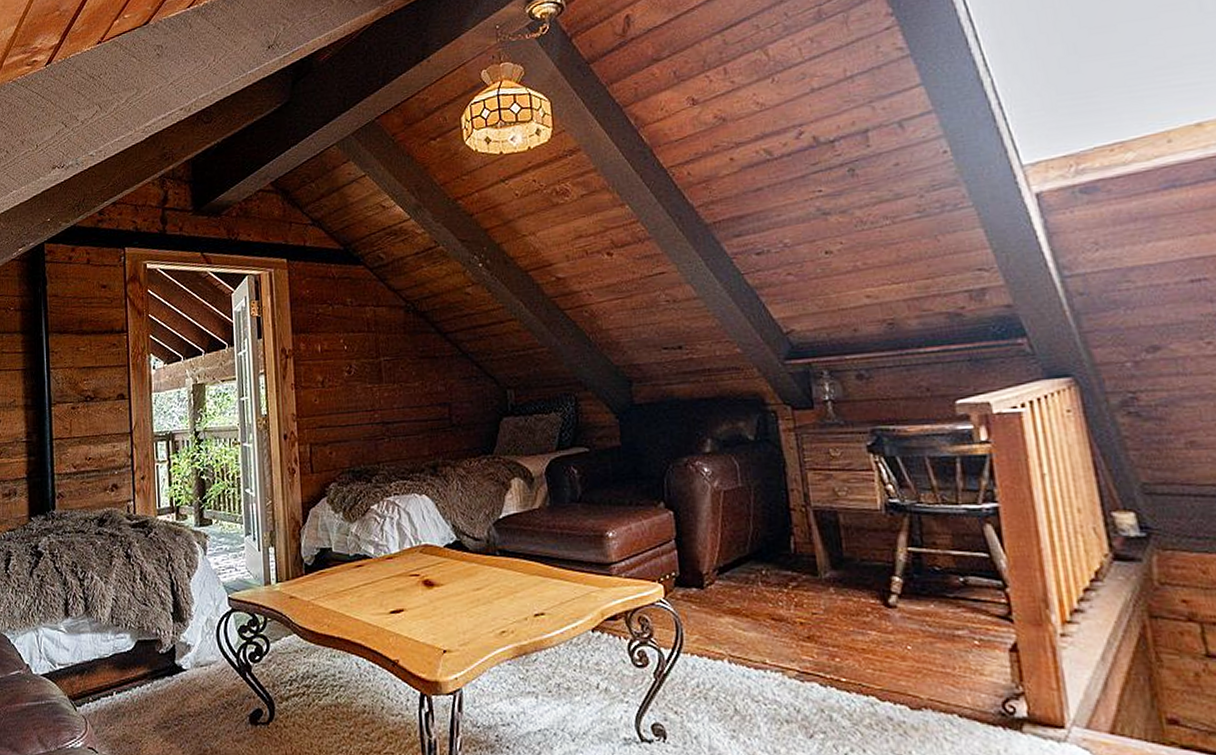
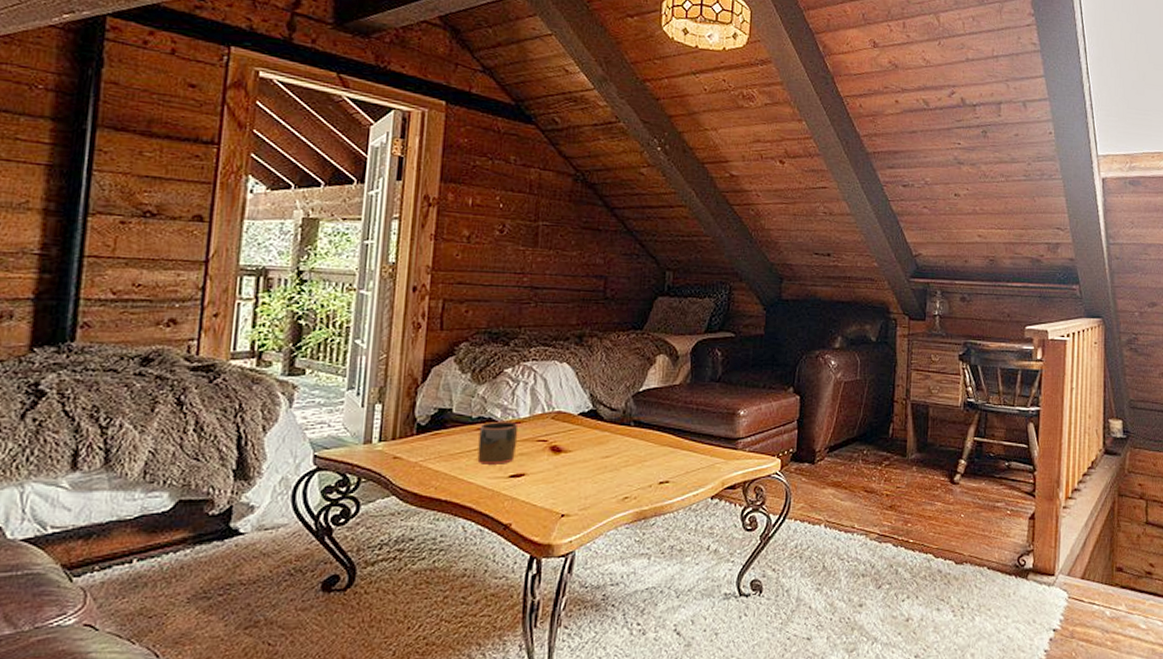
mug: none [357,557,393,601] -> present [477,421,518,464]

